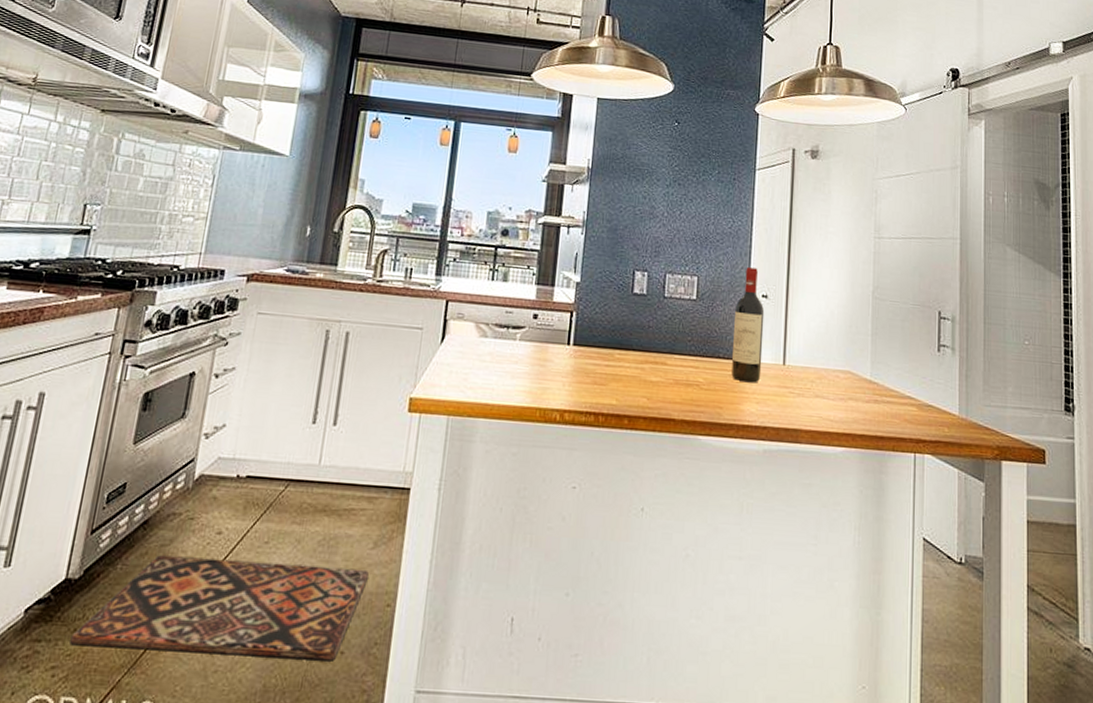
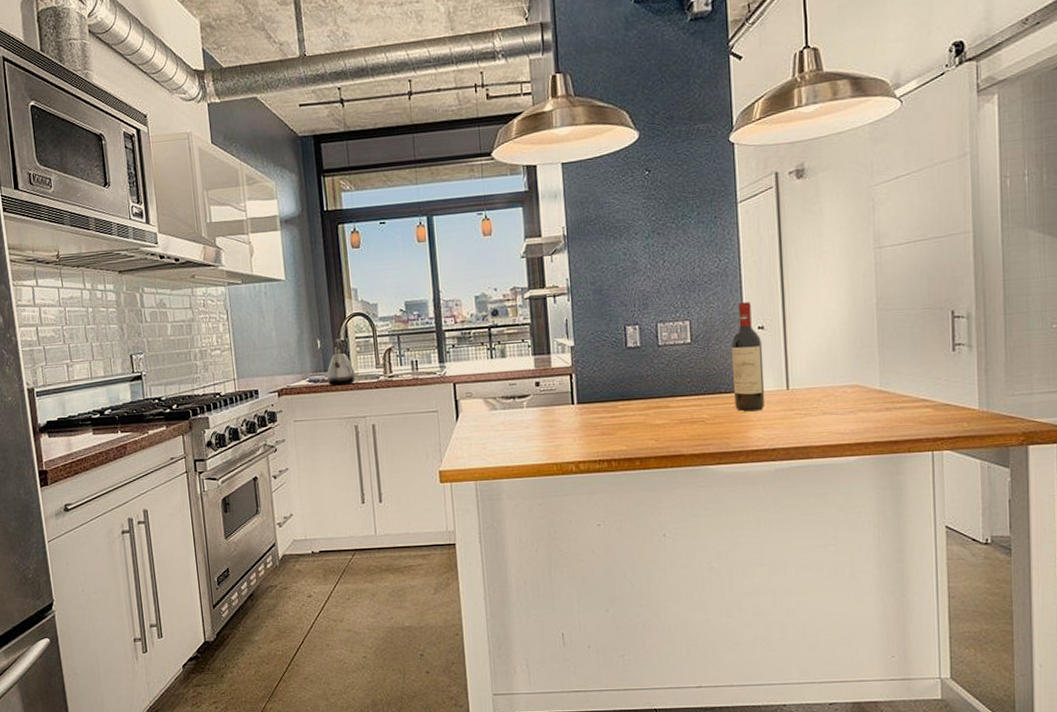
doormat: present [70,555,369,662] -> none [221,610,436,687]
kettle: none [307,229,342,282] -> present [326,338,356,386]

